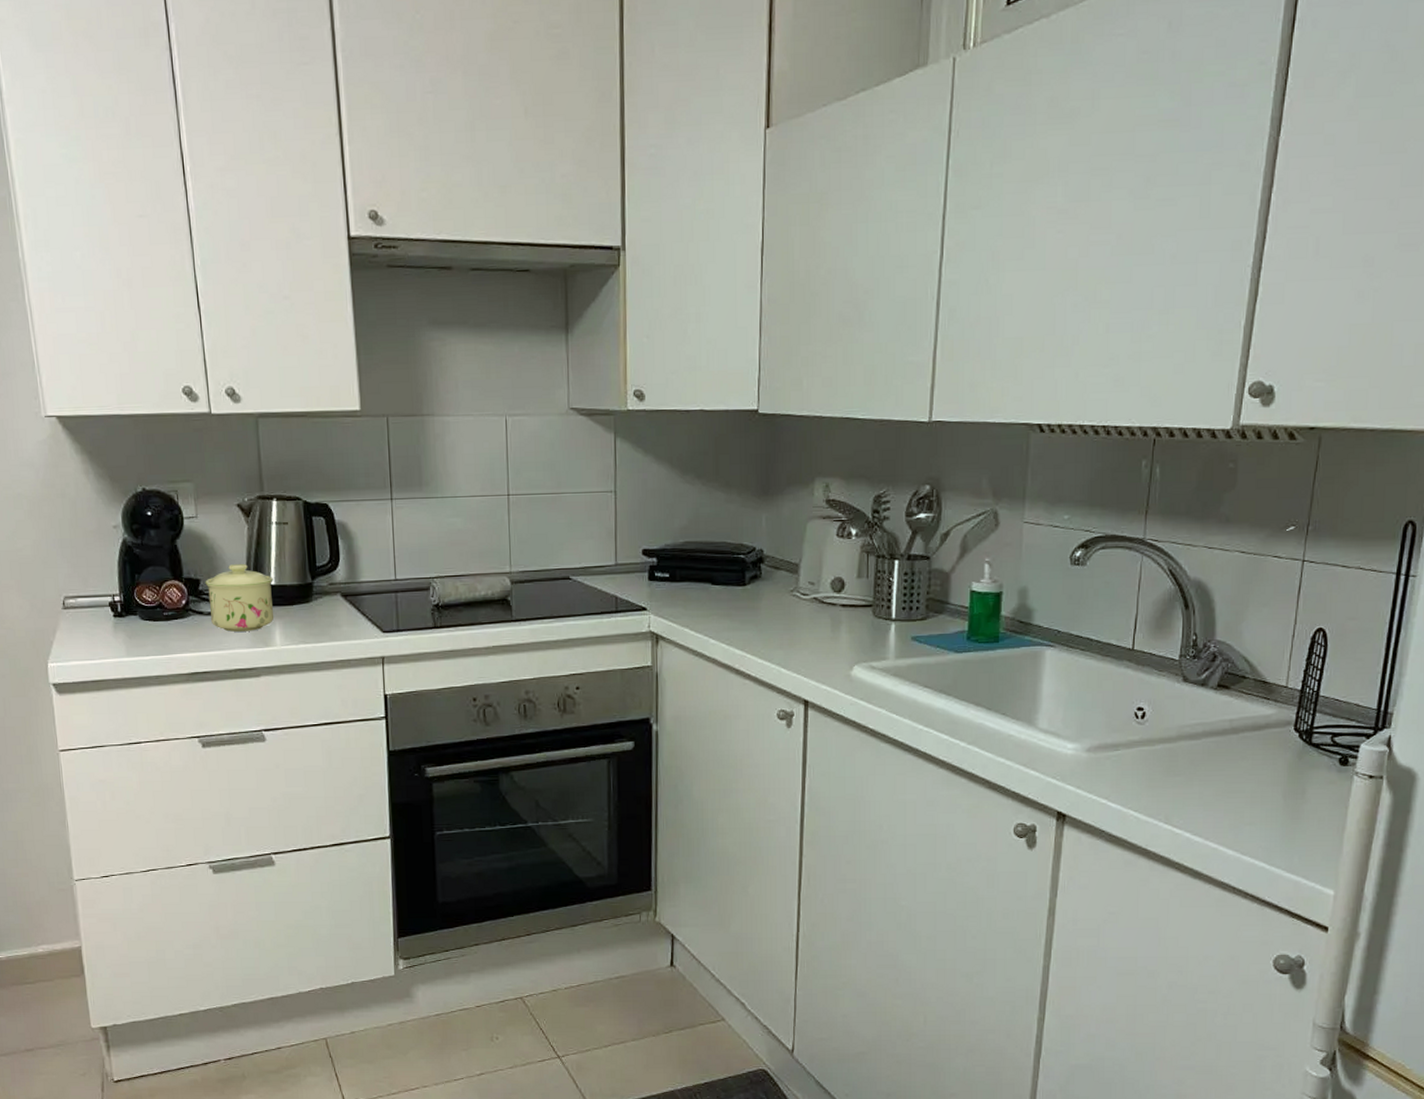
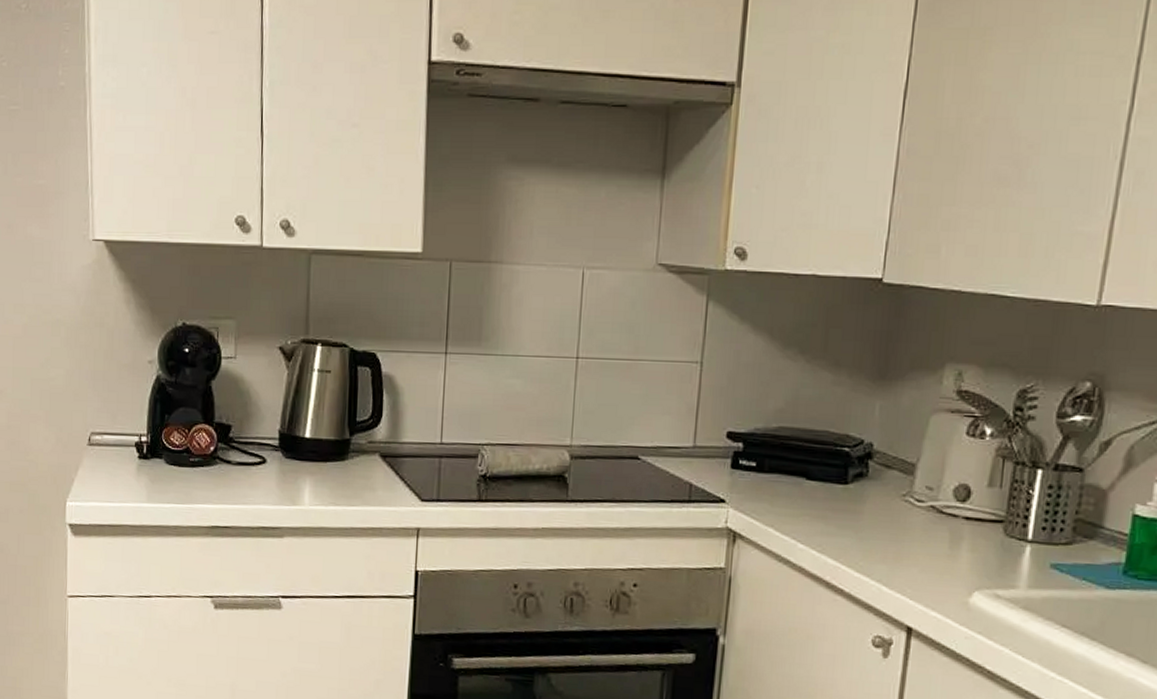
sugar bowl: present [205,563,274,632] -> none [236,411,309,487]

